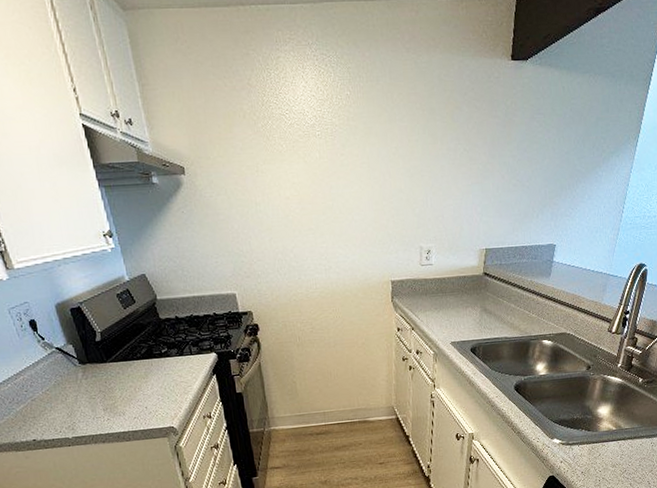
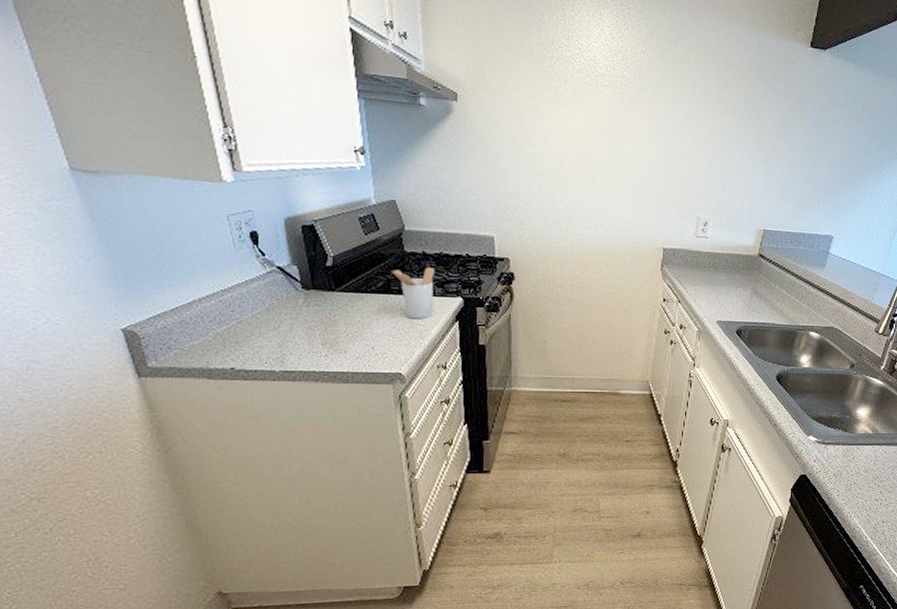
utensil holder: none [151,329,193,378] -> present [391,267,435,319]

